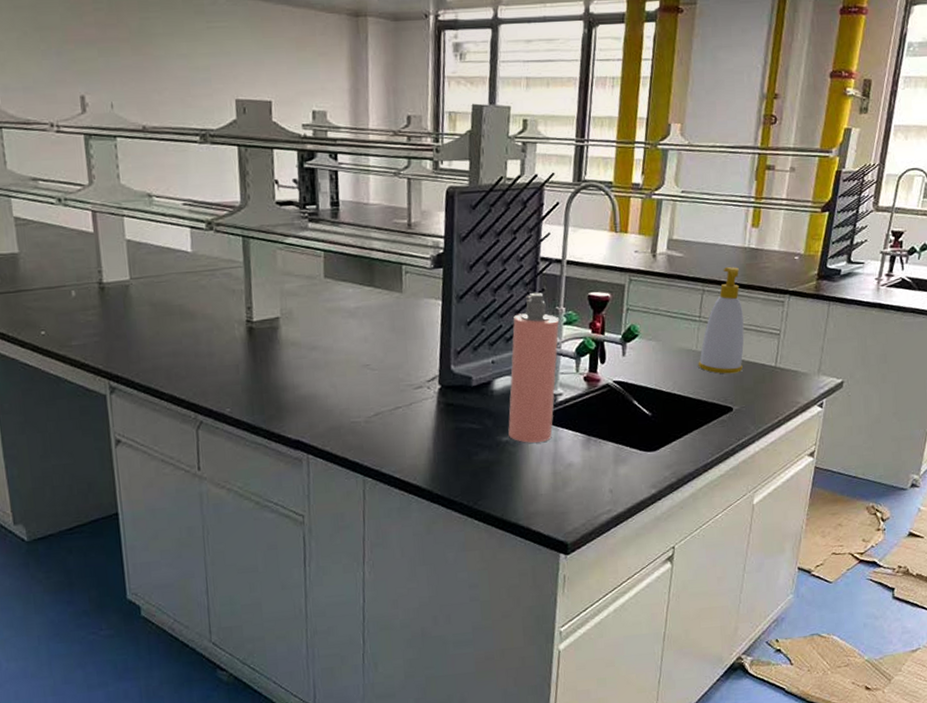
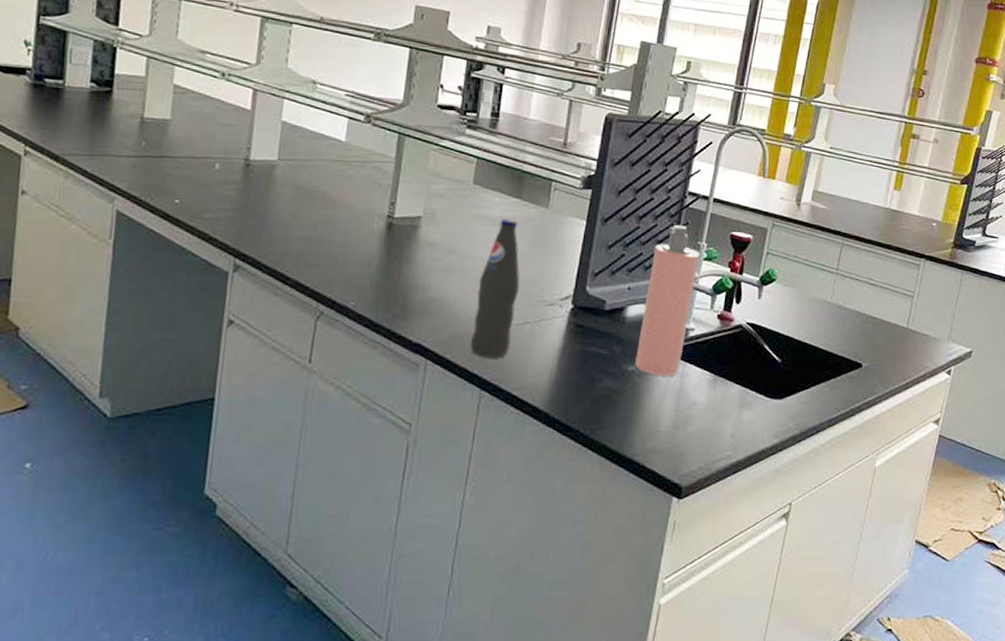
bottle: none [345,307,386,446] -> present [470,217,520,358]
soap bottle: present [698,267,745,374] -> none [832,225,879,330]

